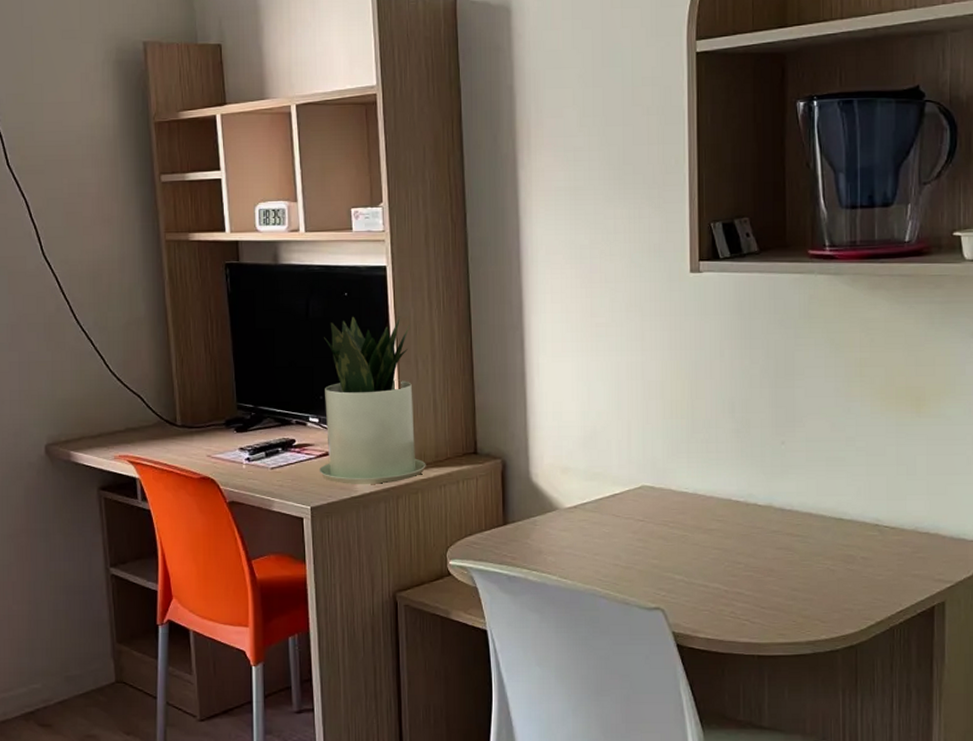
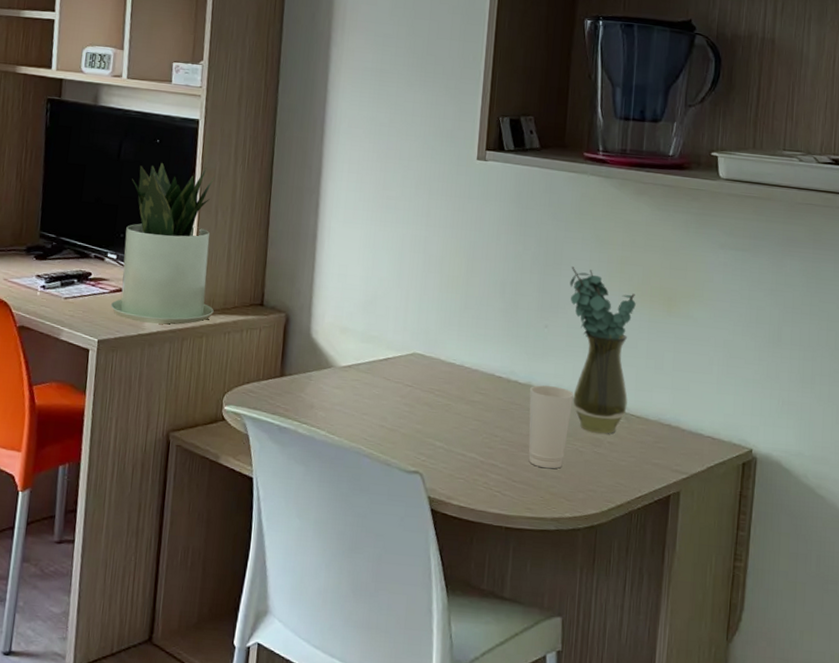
cup: none [771,505,820,592] -> present [528,385,574,469]
vase: none [805,376,880,549] -> present [570,266,636,434]

